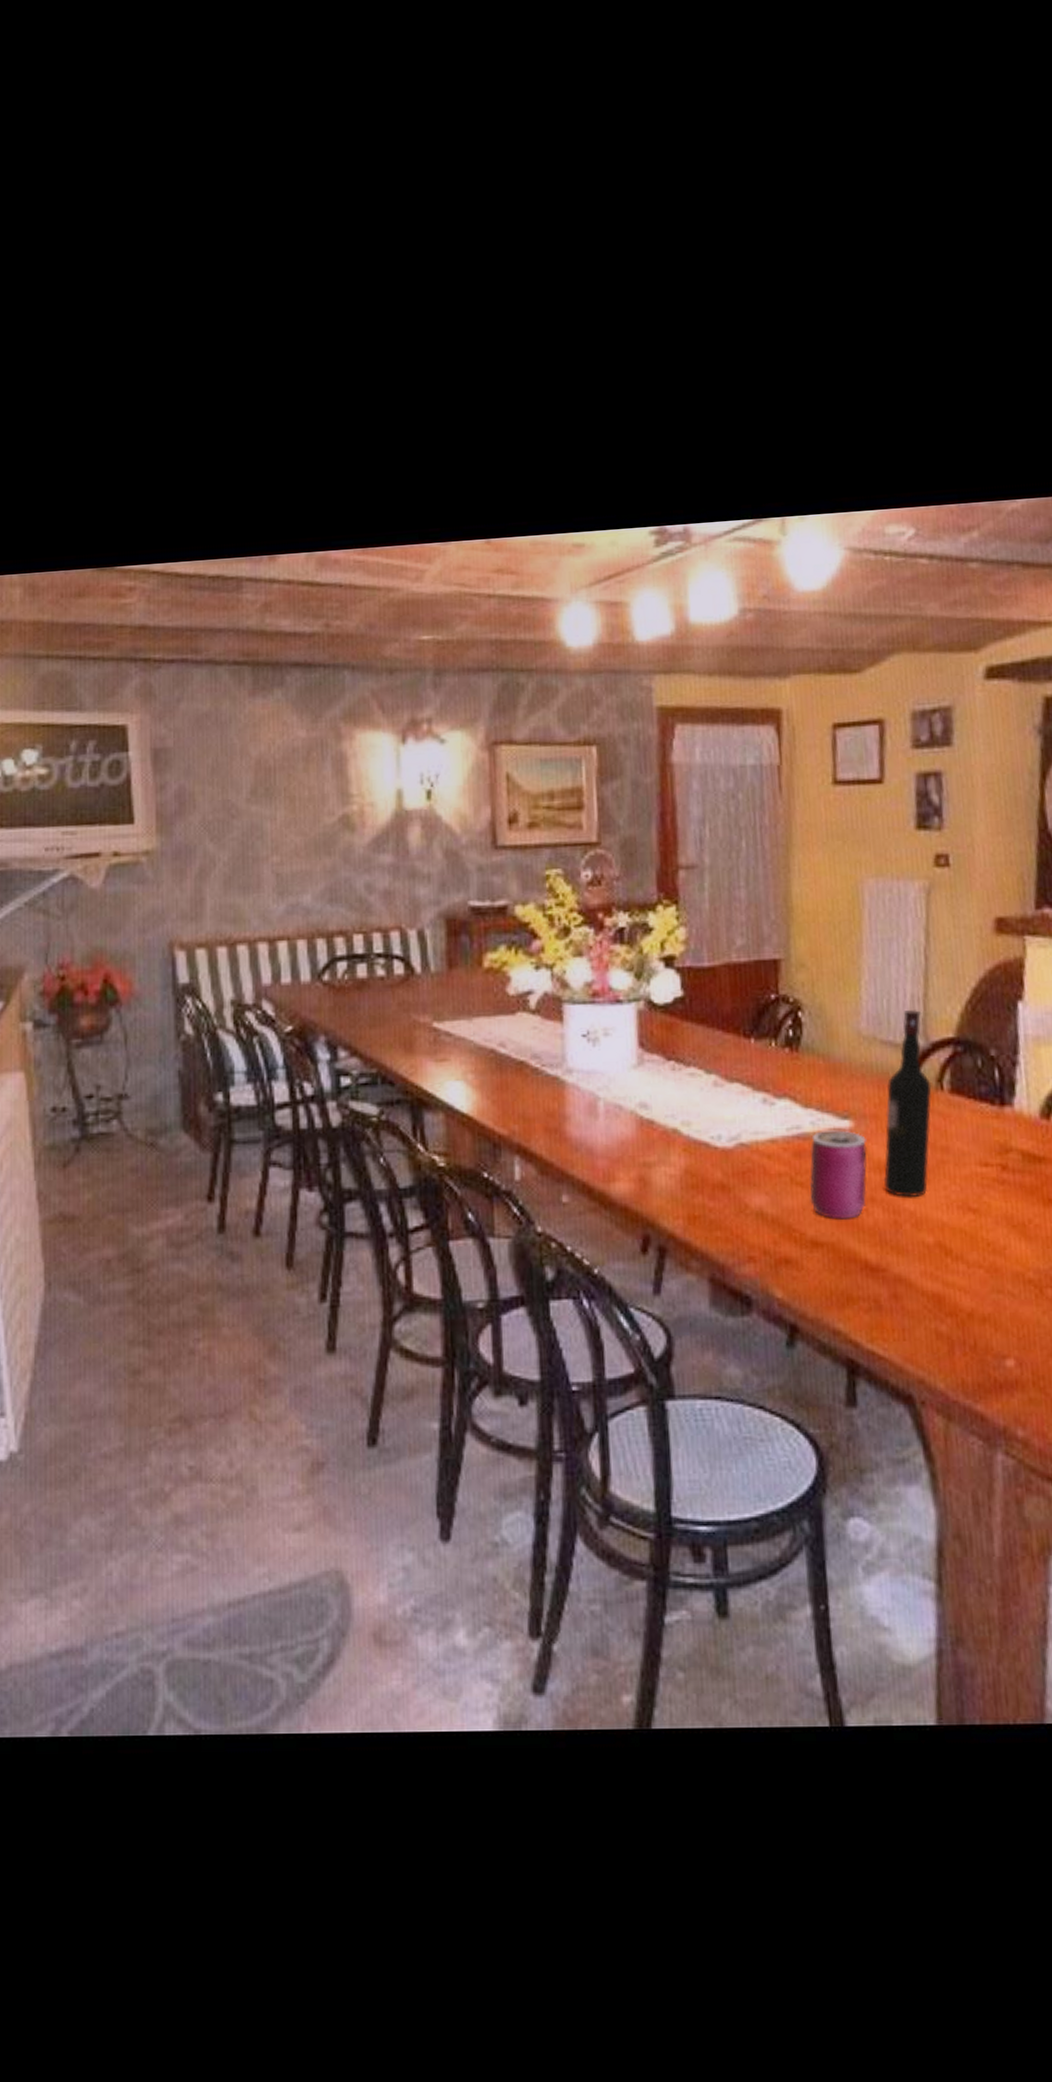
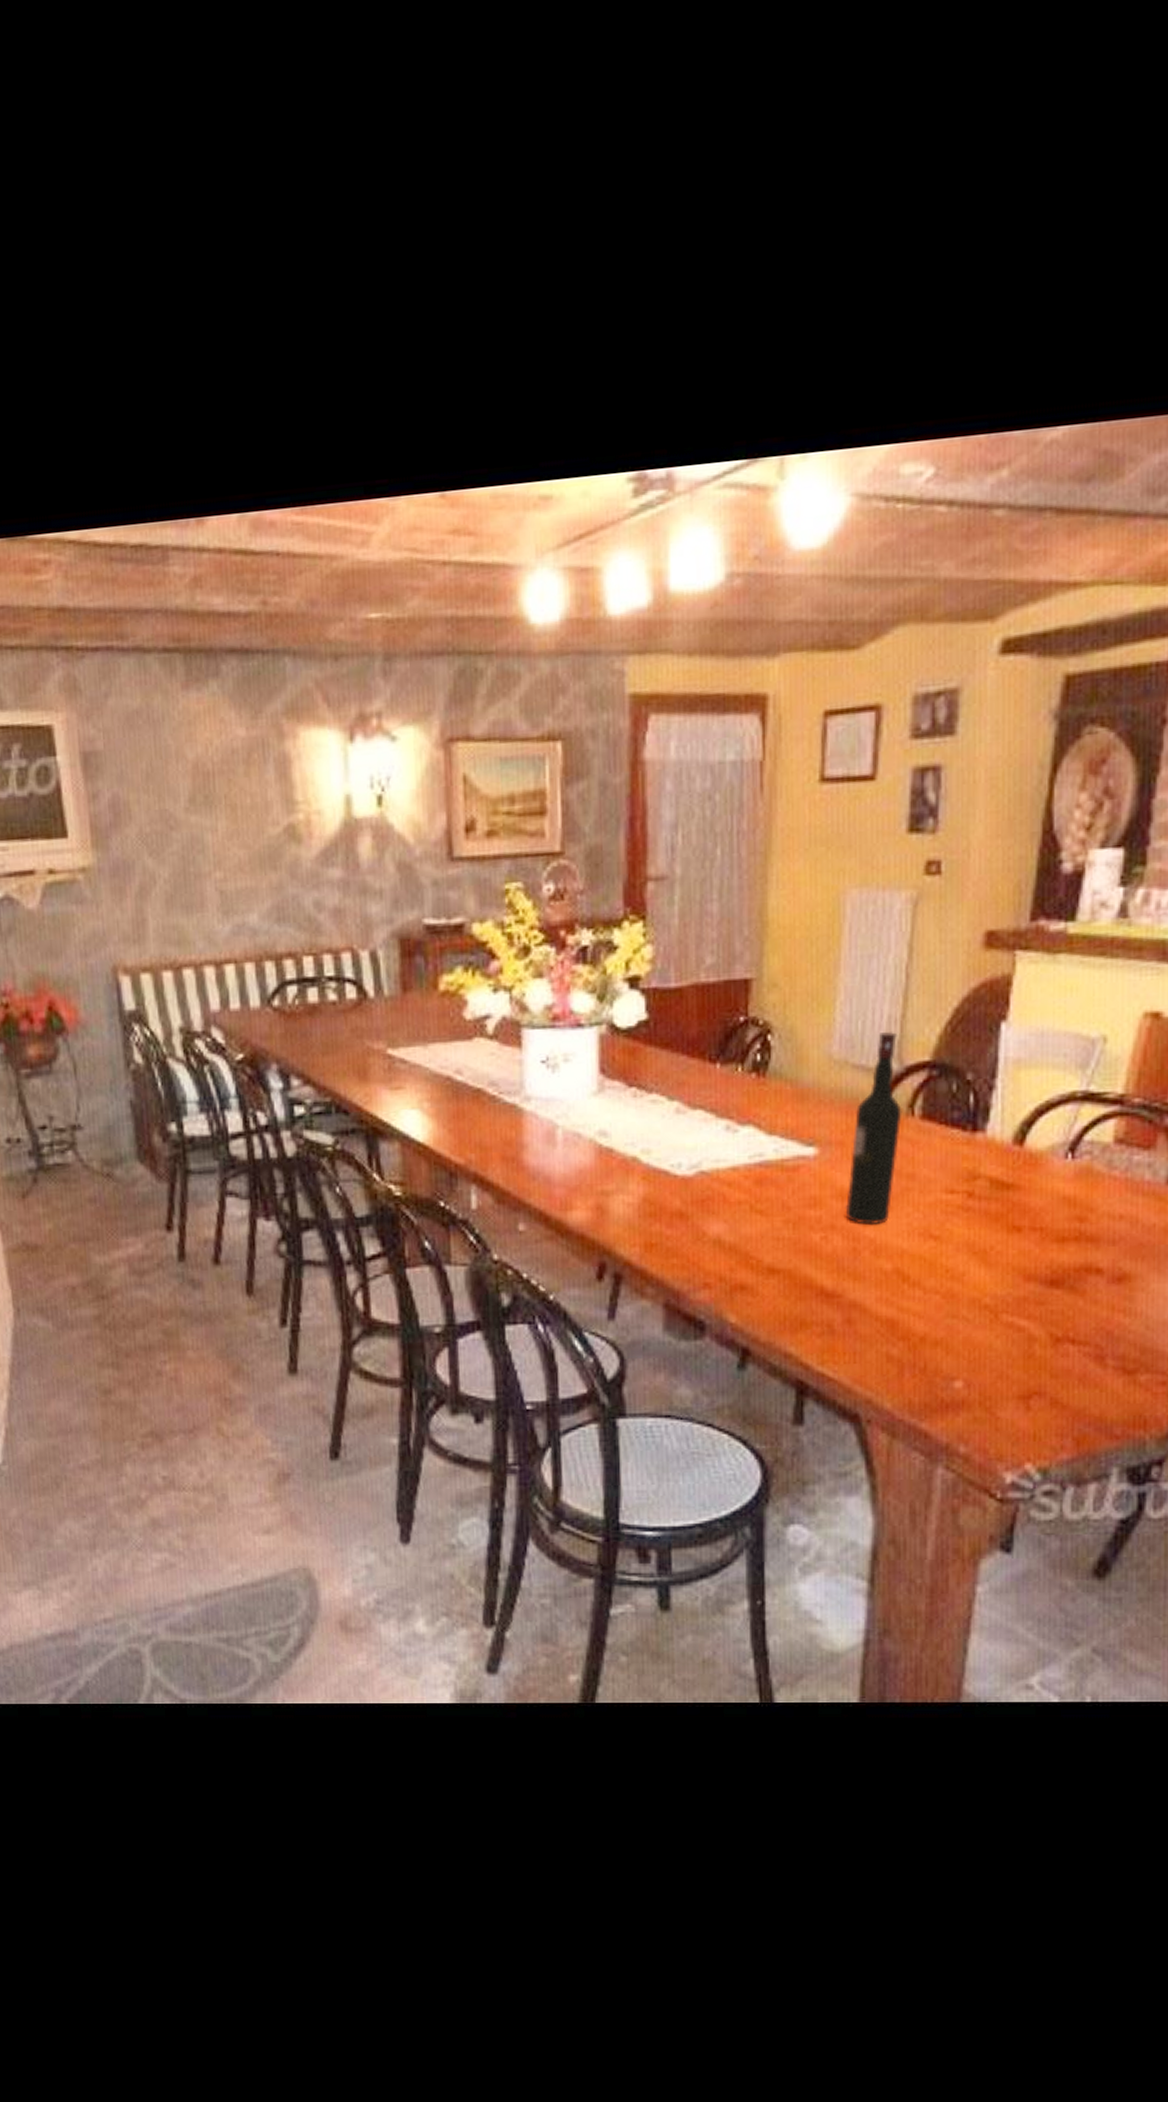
can: present [810,1130,867,1220] -> none [769,1157,830,1247]

